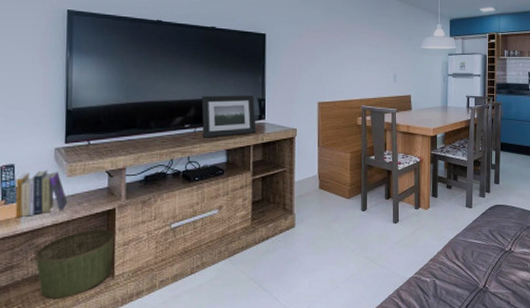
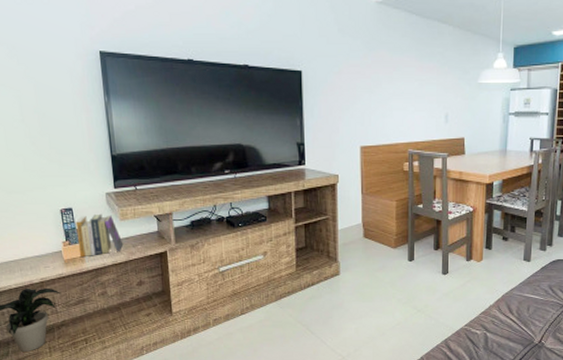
basket: present [33,229,117,299] -> none [99,269,170,330]
picture frame: present [201,95,256,138] -> none [239,139,297,184]

